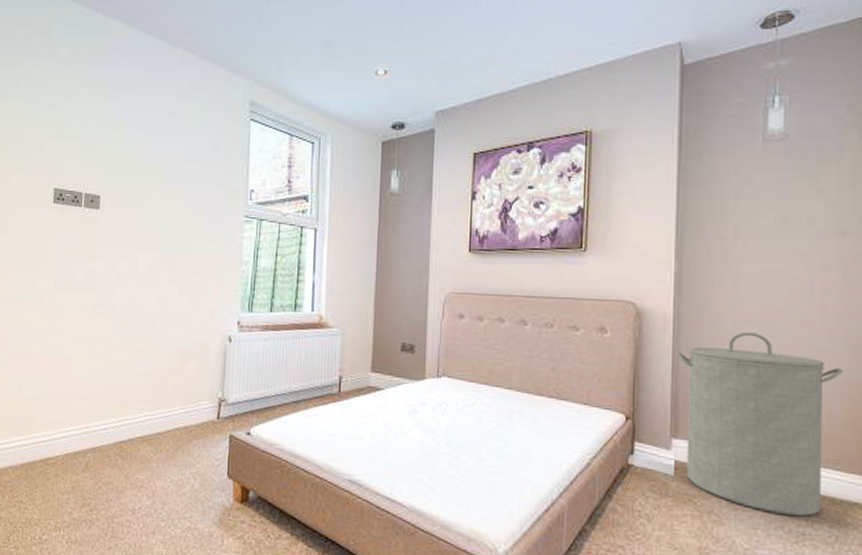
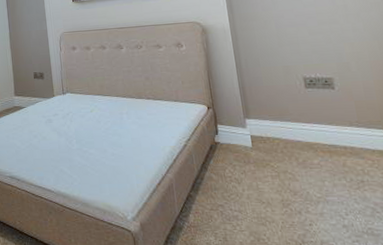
laundry hamper: present [675,331,844,517] -> none [237,32,373,168]

